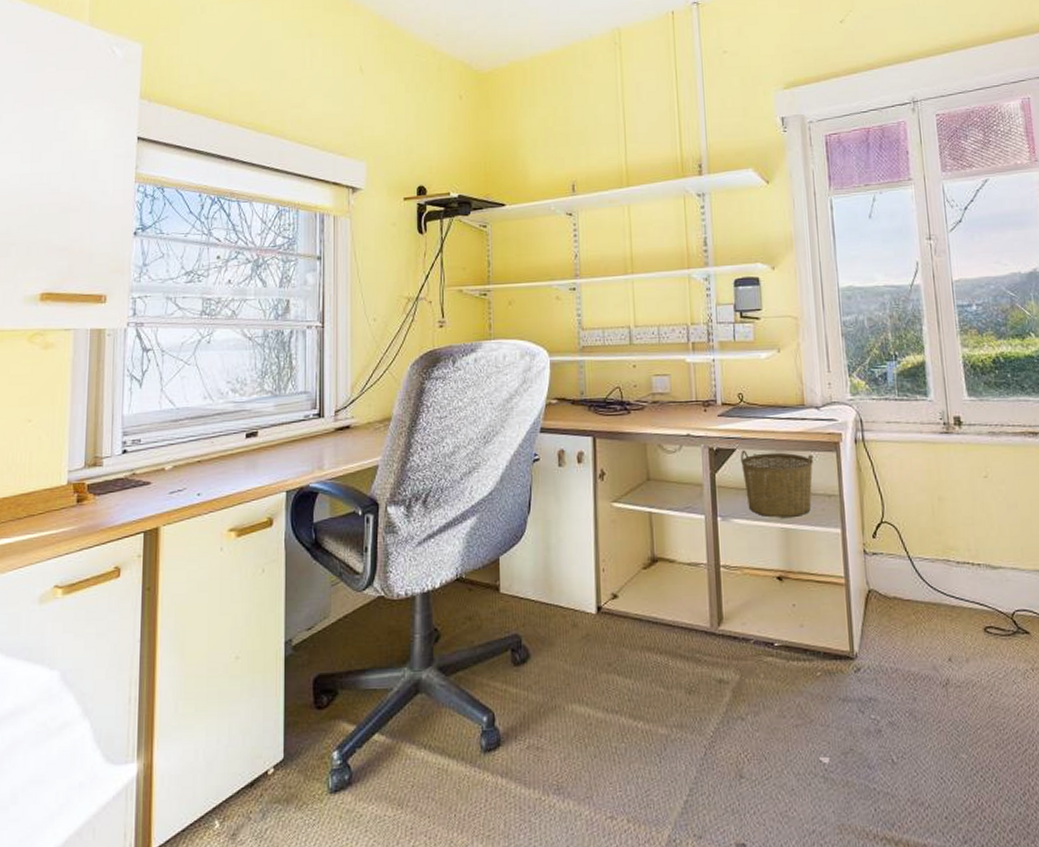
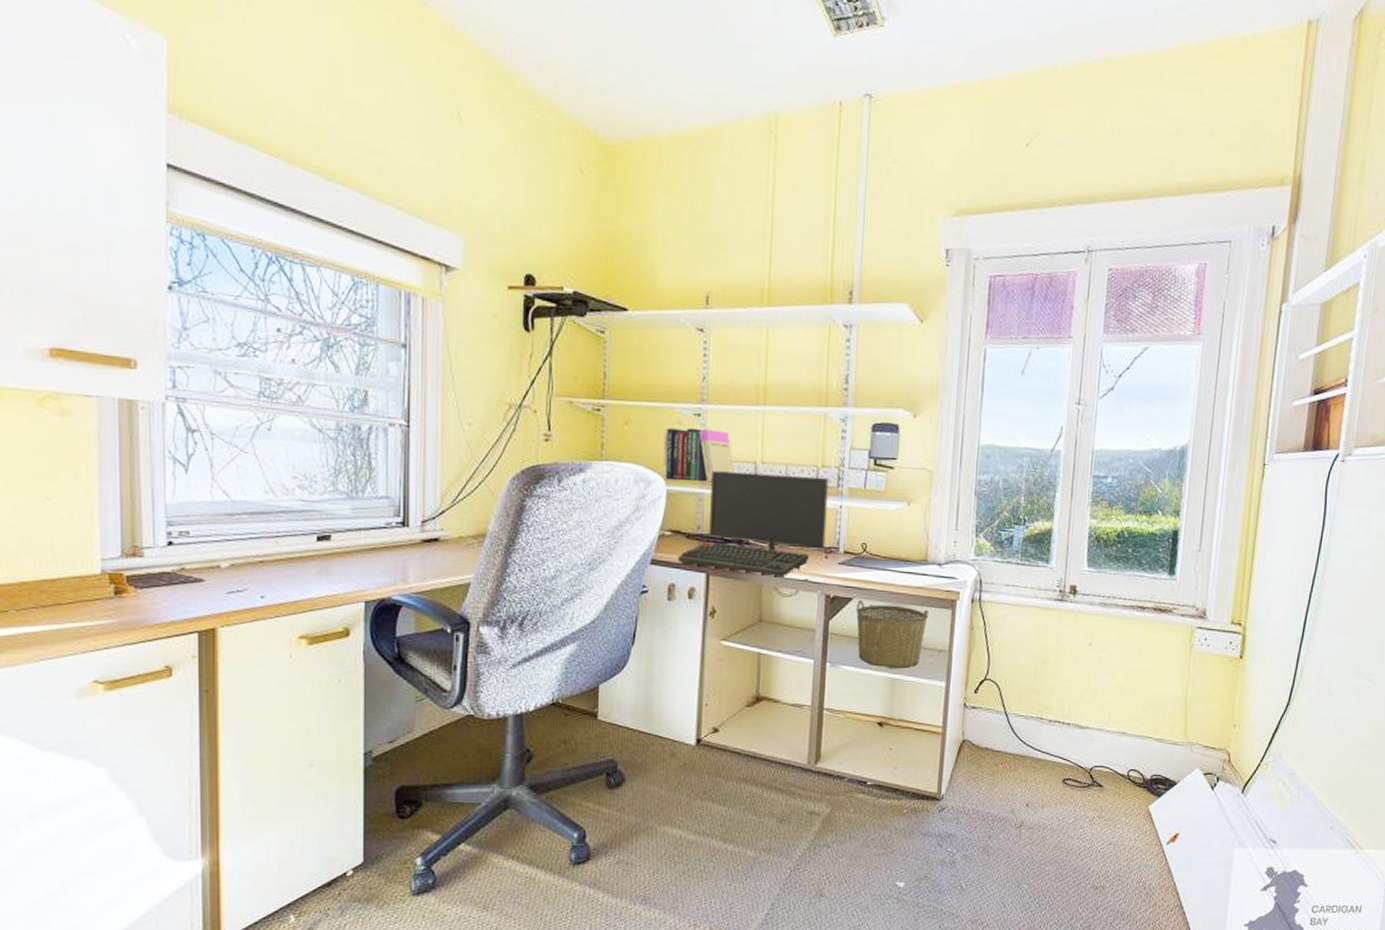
books: none [544,301,610,352] -> present [662,428,734,483]
computer keyboard: none [565,405,688,434] -> present [678,541,809,576]
computer monitor: none [590,334,703,410] -> present [709,471,829,552]

